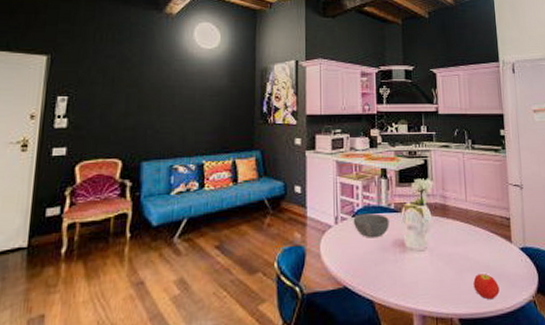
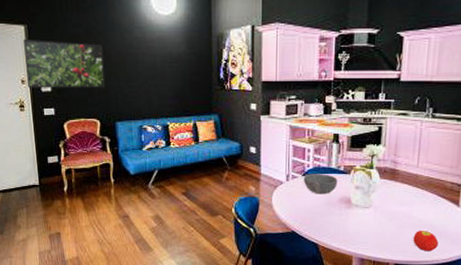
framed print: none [38,71,137,124] -> present [24,40,106,88]

